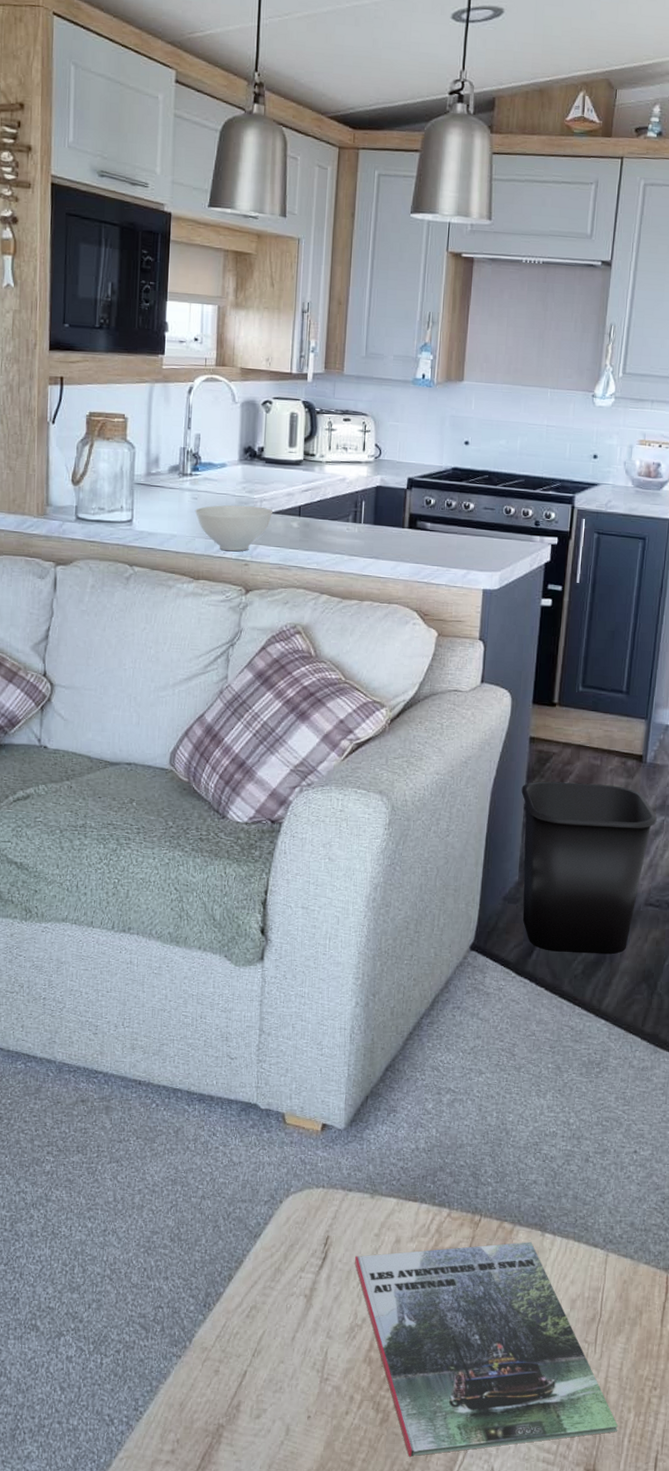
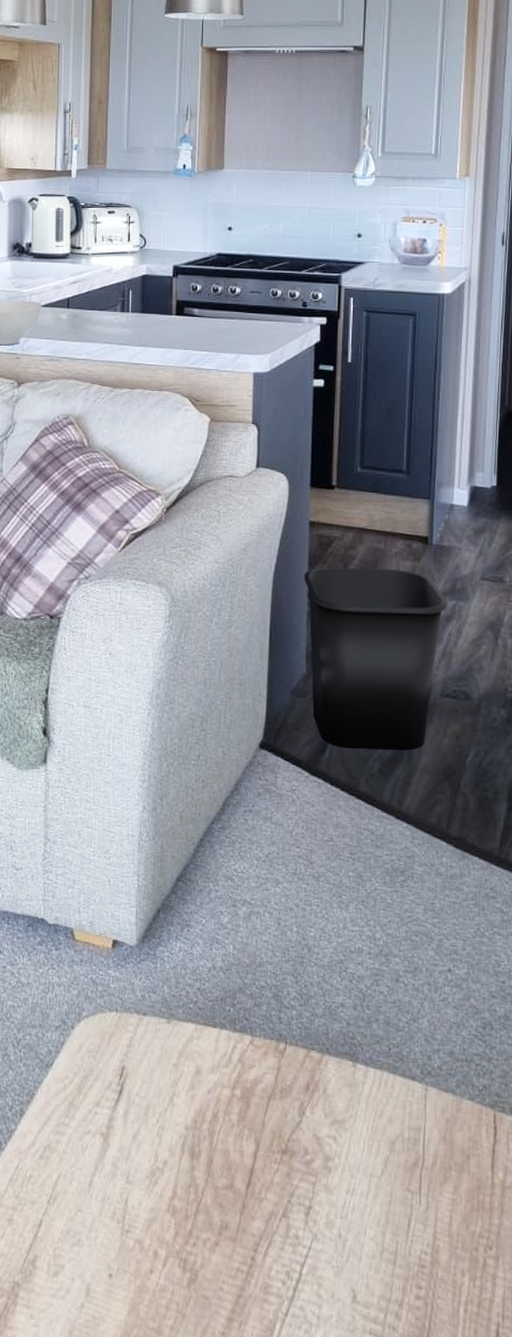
magazine: present [354,1242,619,1457] -> none [152,1073,452,1325]

